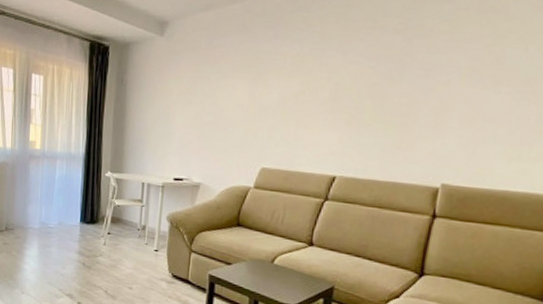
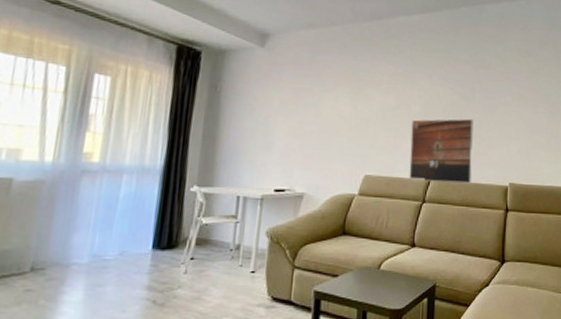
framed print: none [310,104,399,184] -> present [408,118,474,185]

